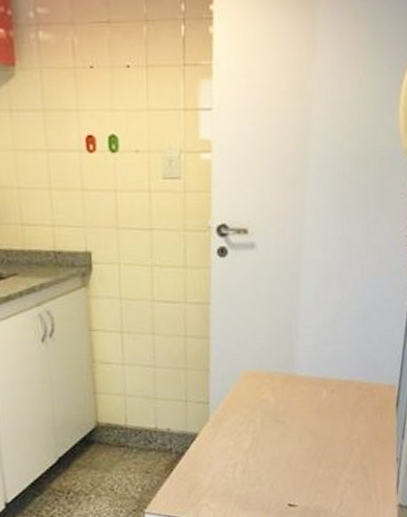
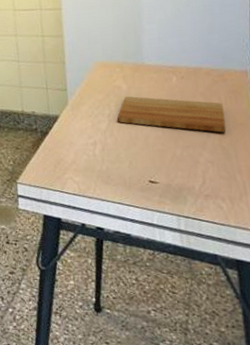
cutting board: none [262,411,369,451] -> present [117,96,227,133]

